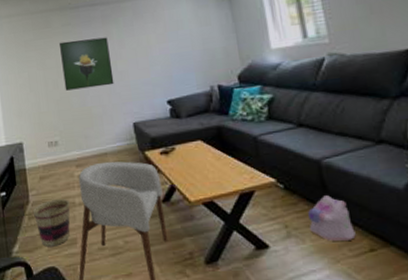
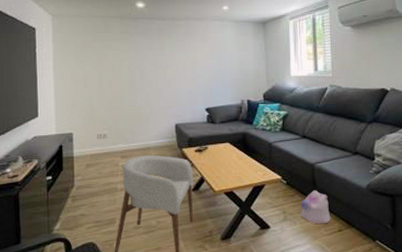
basket: present [32,199,70,247] -> none [76,185,112,225]
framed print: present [59,37,114,91] -> none [117,47,163,91]

